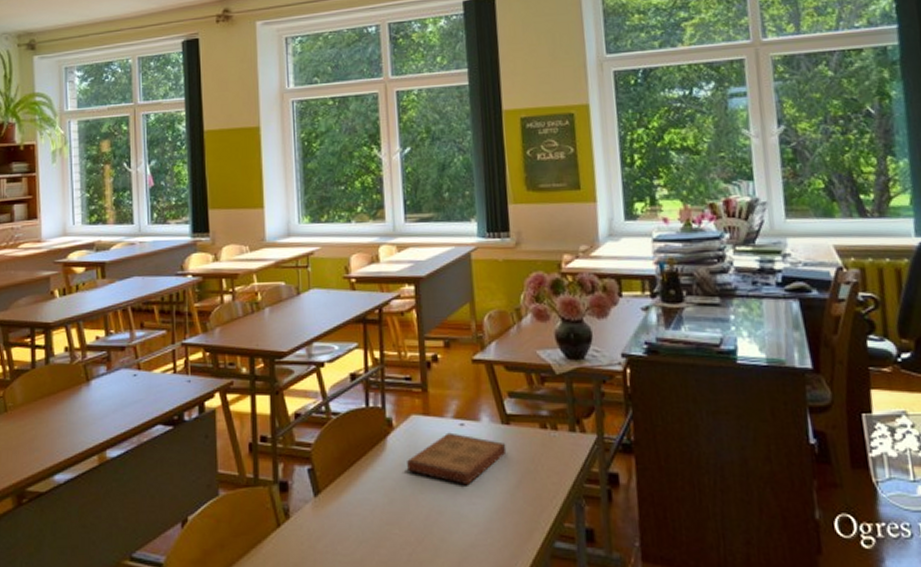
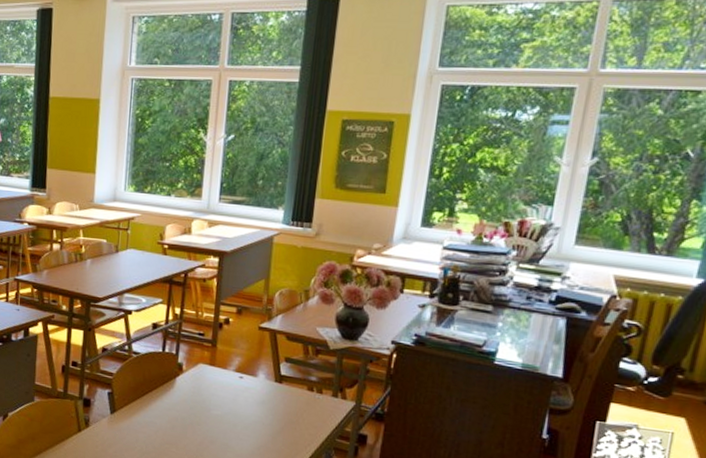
book: present [407,432,507,484] -> none [190,382,276,424]

